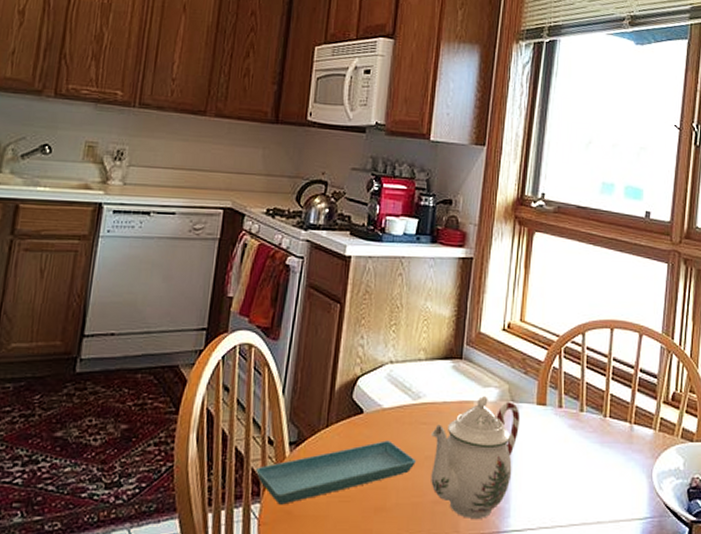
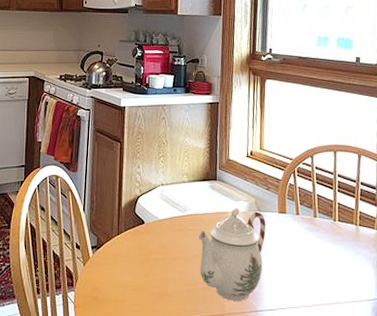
saucer: present [256,440,416,505] -> none [69,243,187,292]

